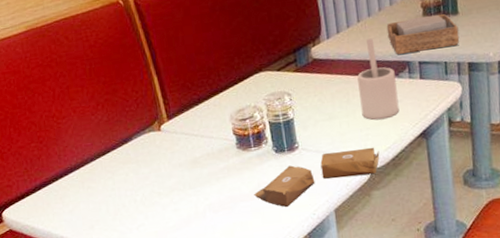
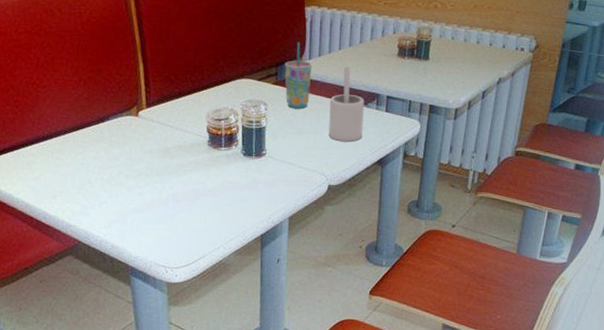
paper bag: present [254,147,380,208] -> none [217,163,338,208]
cup: none [302,22,336,94] -> present [284,41,312,109]
napkin holder: present [386,14,460,54] -> none [363,55,427,88]

